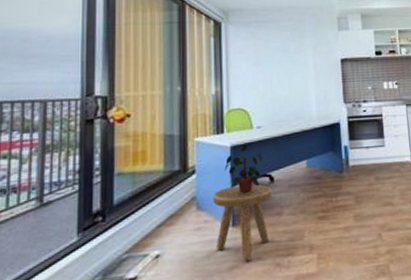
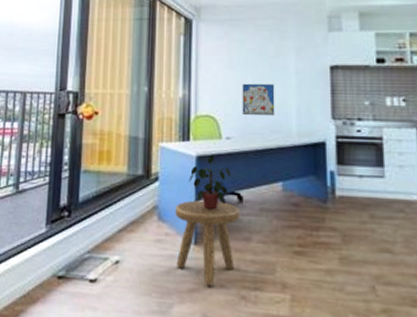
wall art: none [269,76,298,106] -> present [242,83,275,116]

